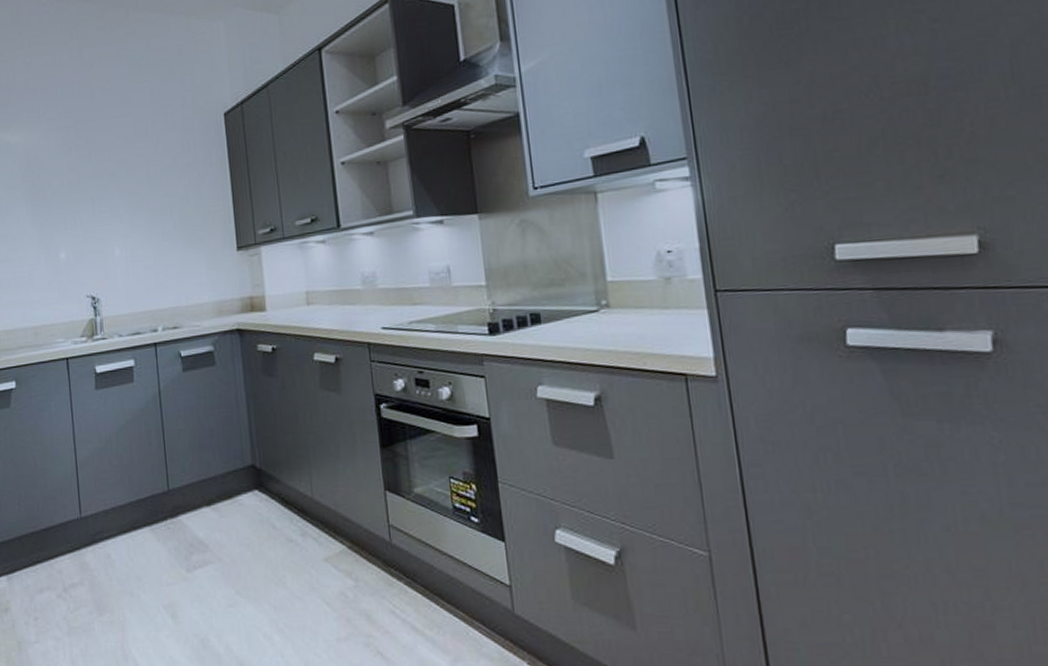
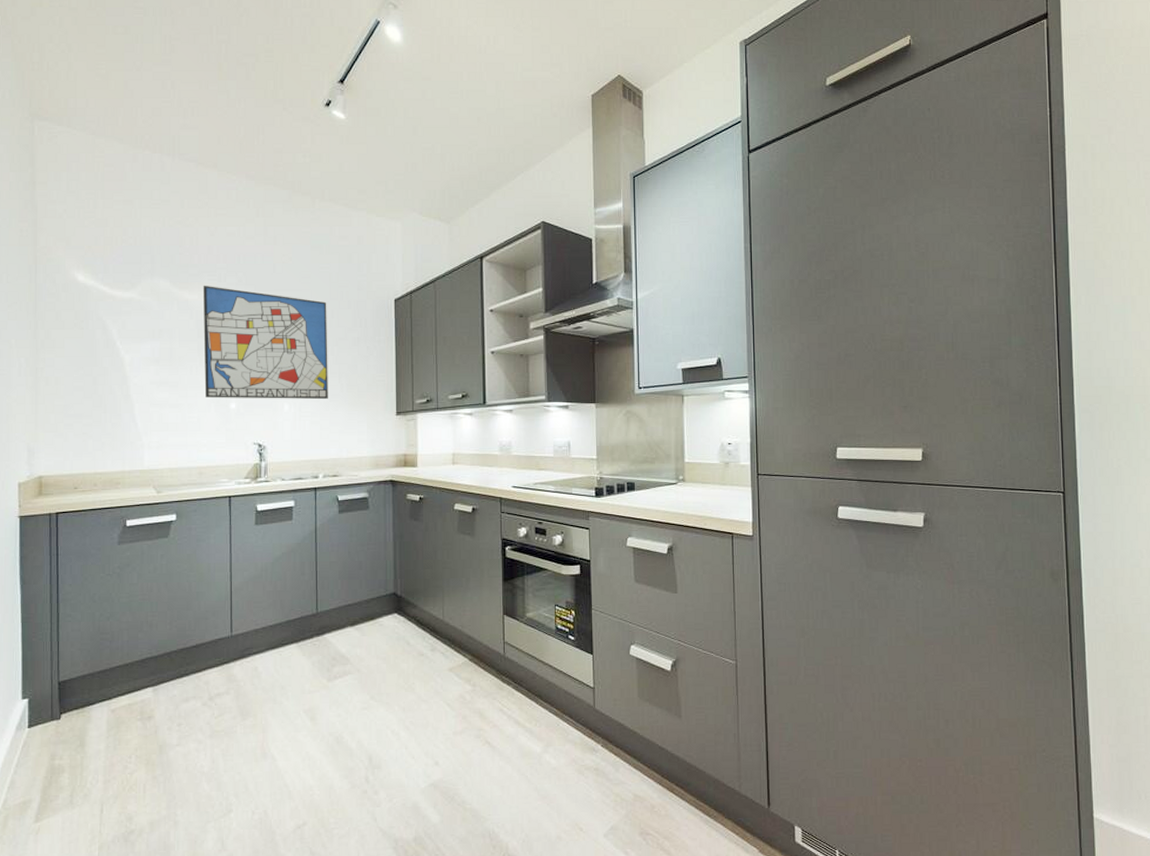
wall art: none [23,123,161,249] -> present [203,285,328,400]

